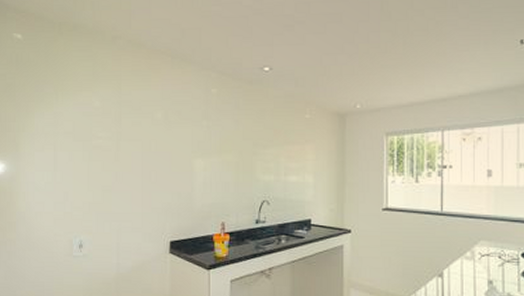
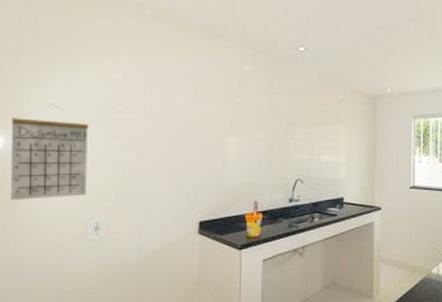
calendar: none [10,132,73,220] -> present [10,103,89,201]

